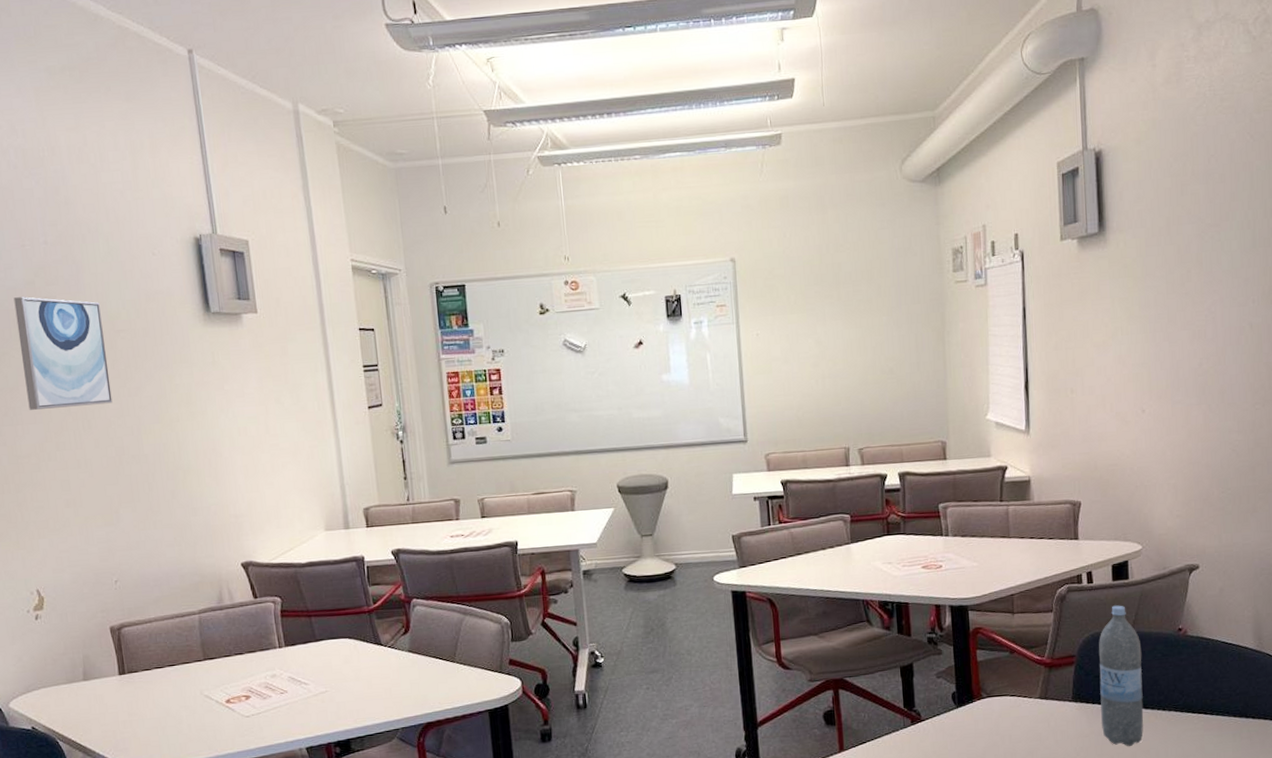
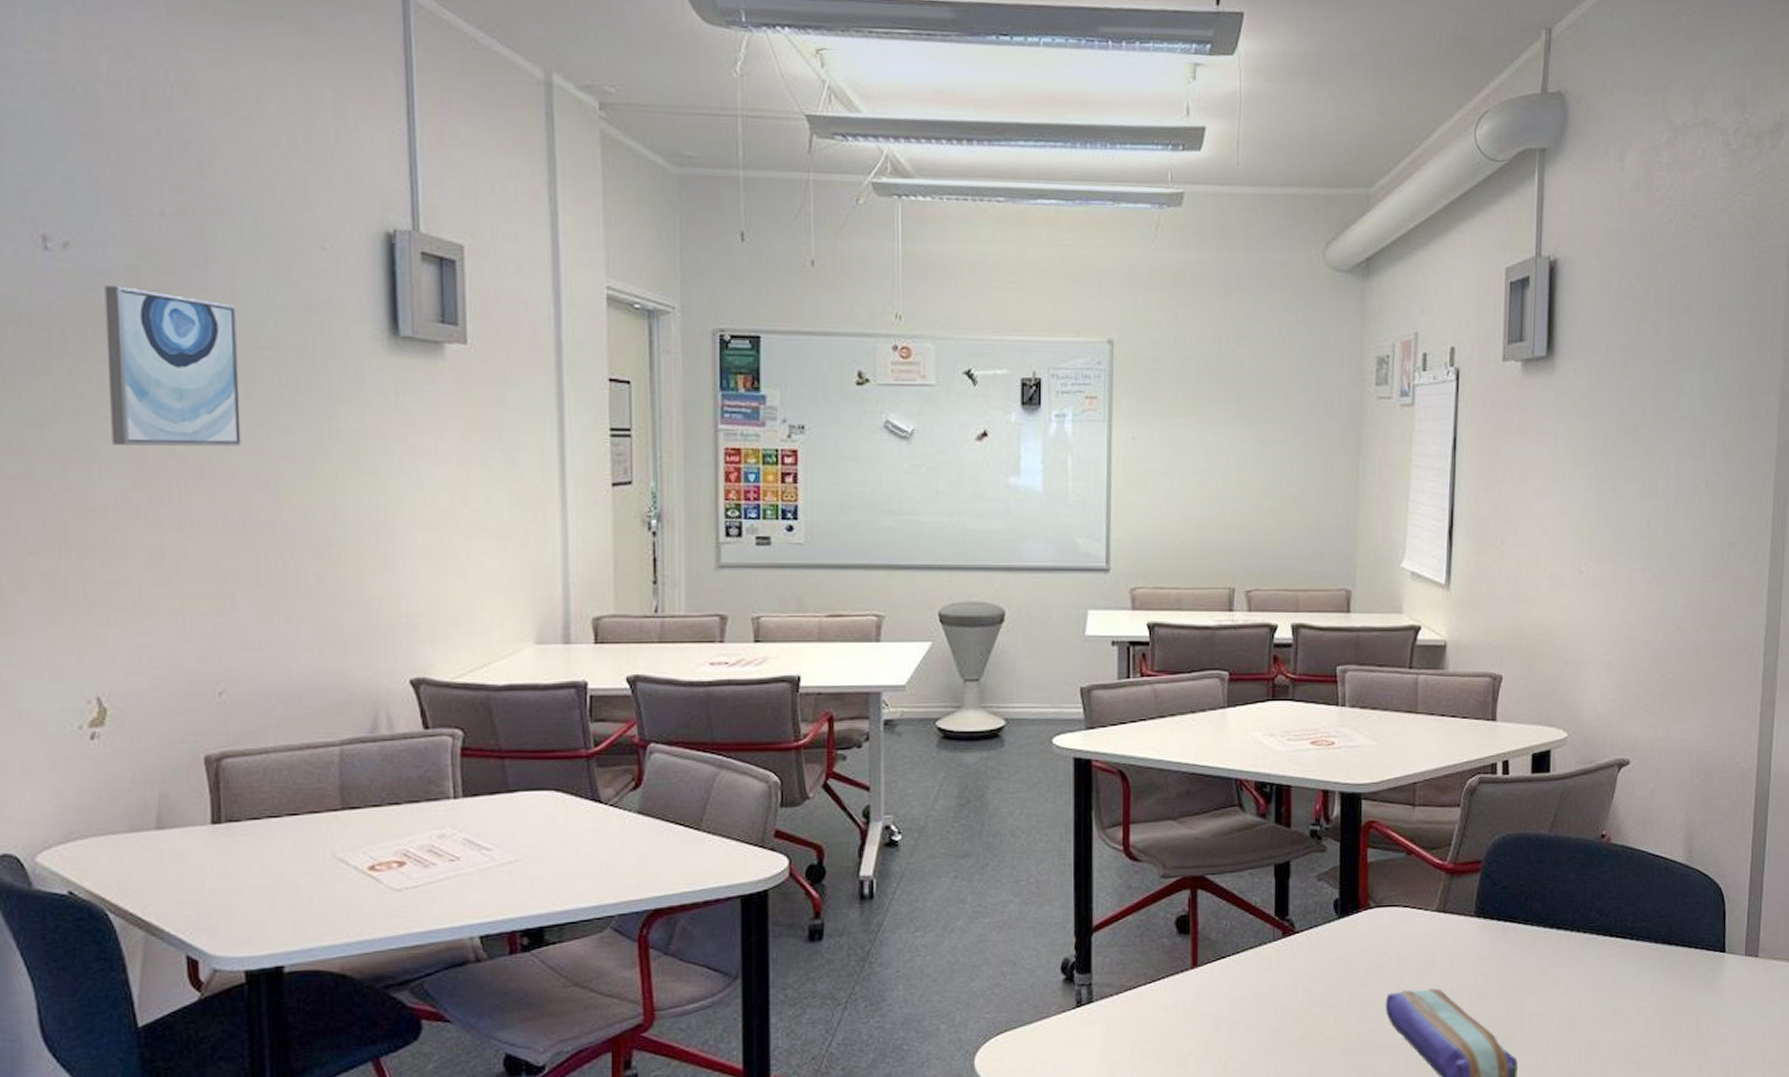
water bottle: present [1098,605,1144,746] -> none [1506,803,1559,974]

